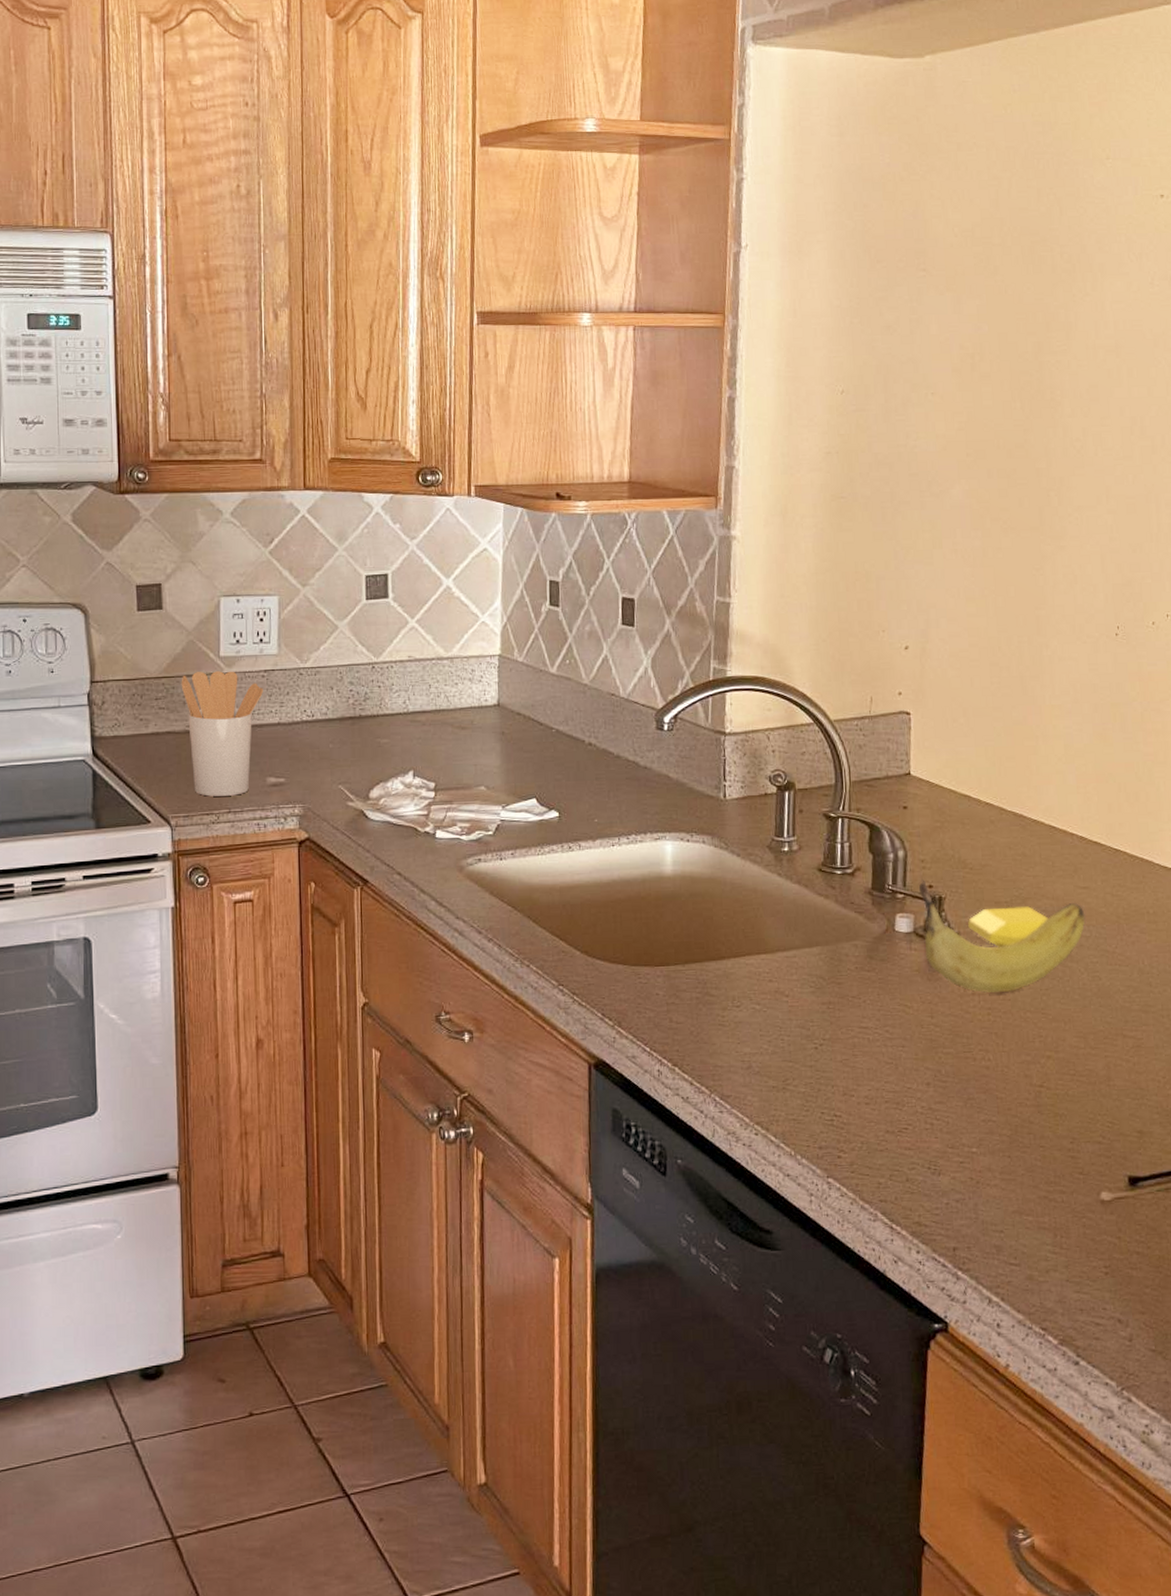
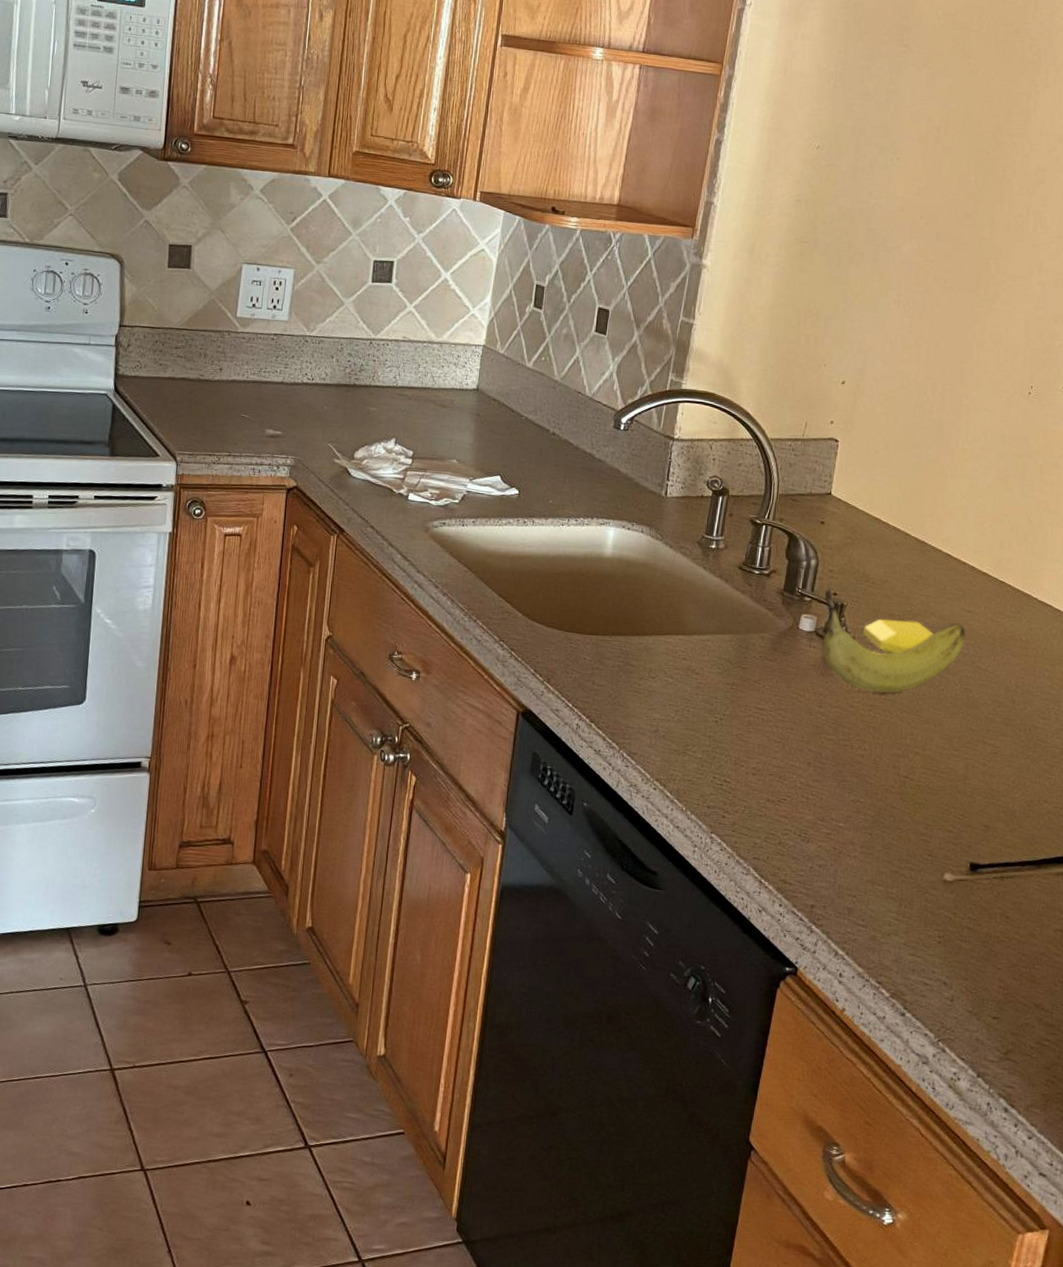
utensil holder: present [181,671,264,797] -> none [199,328,272,442]

